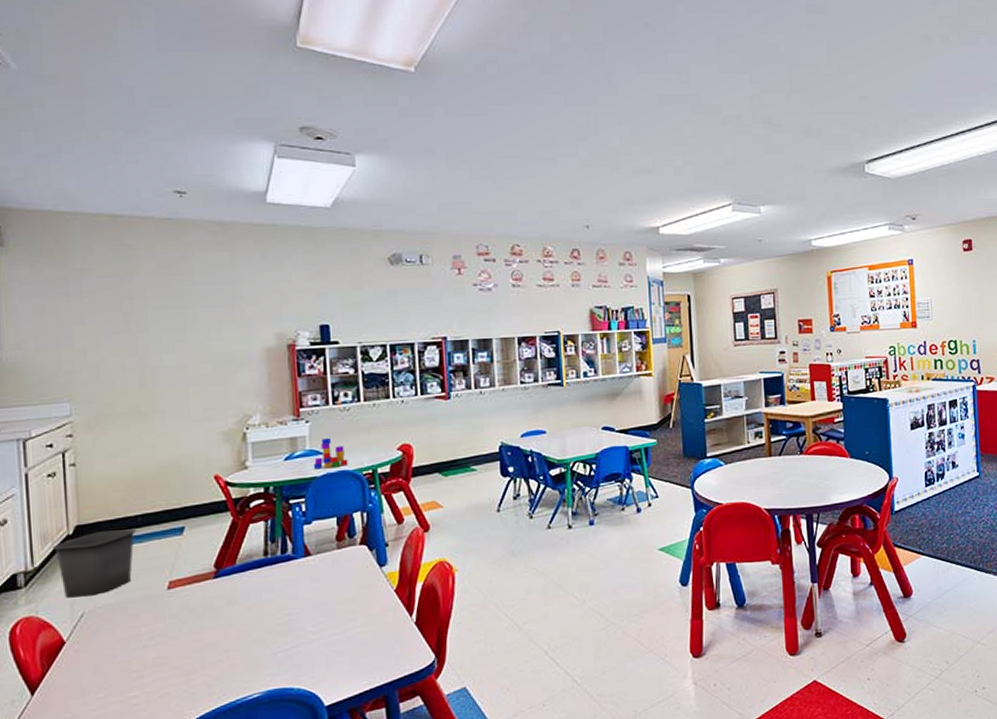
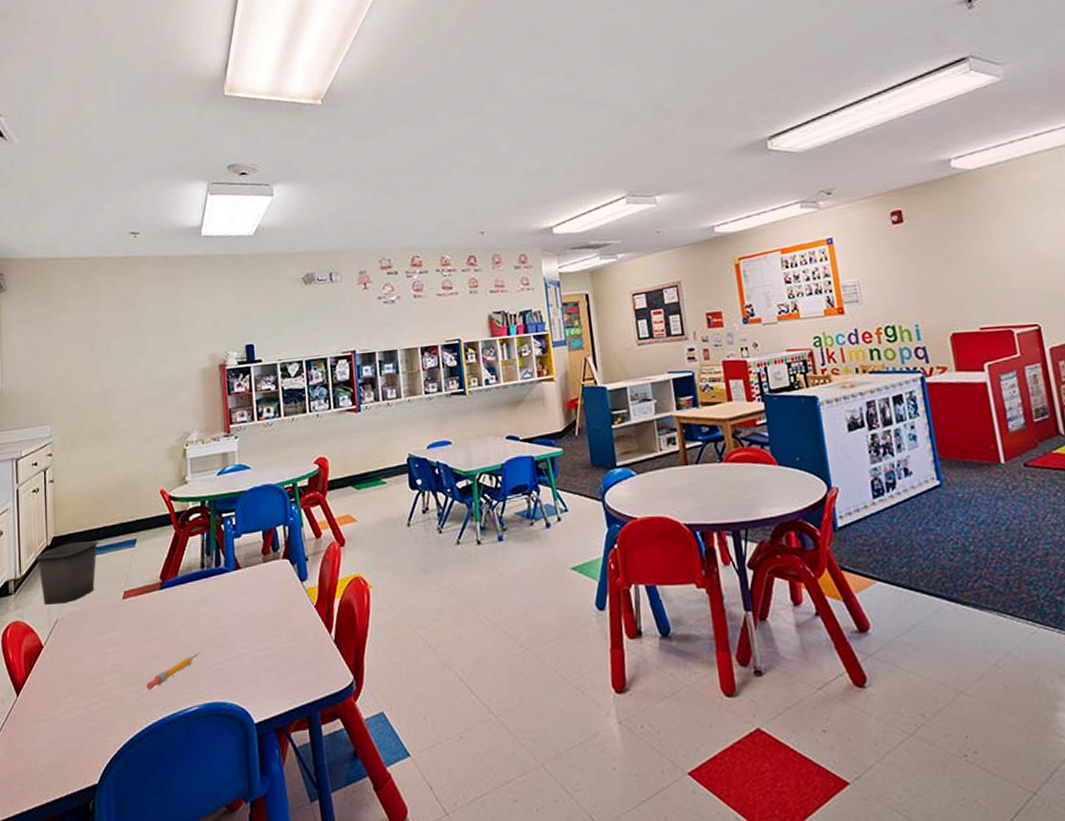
pencil: none [197,641,262,680] -> present [146,653,200,690]
toy blocks: present [314,437,348,470] -> none [242,452,271,484]

